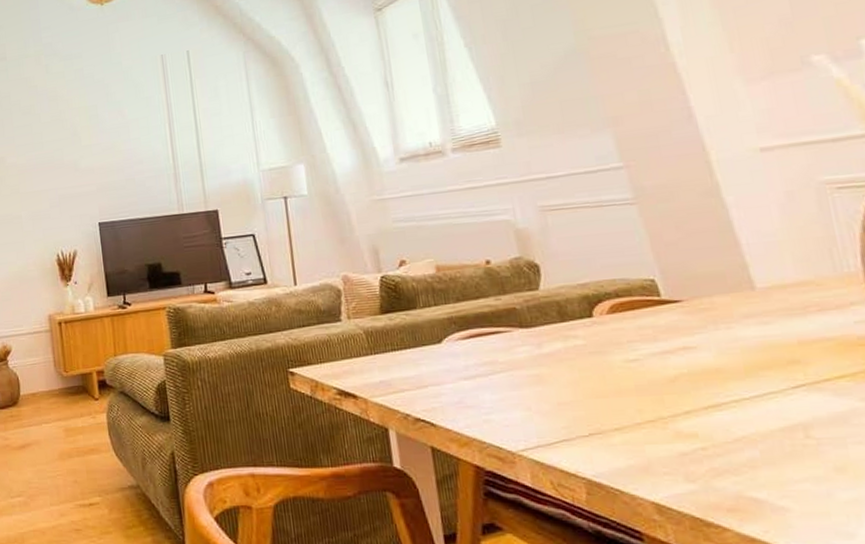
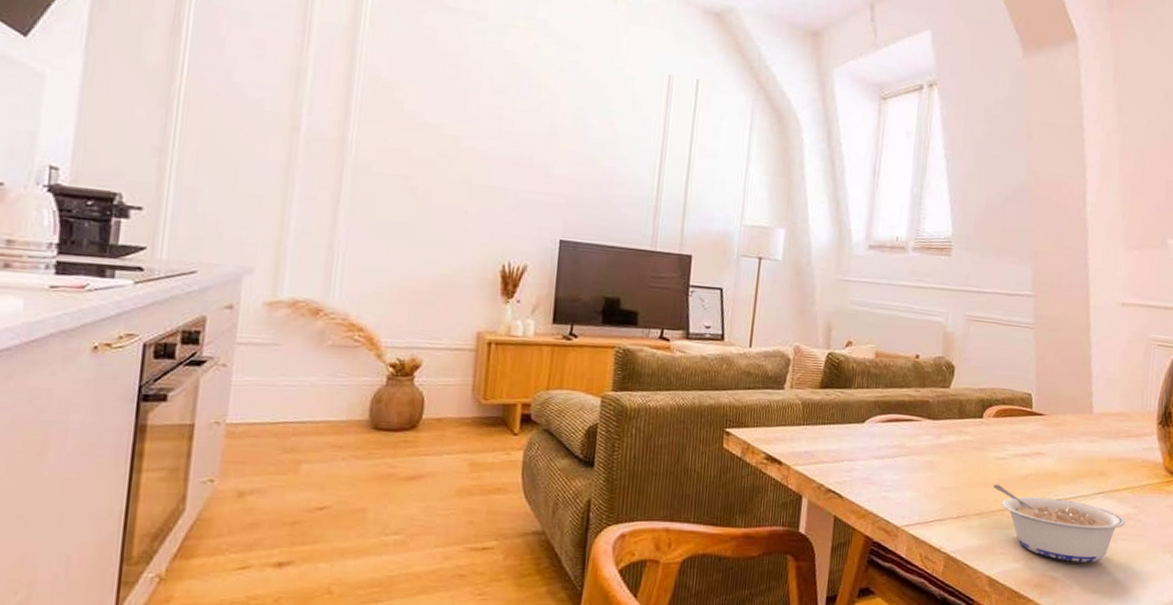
legume: none [629,391,855,477] -> present [992,484,1126,563]

